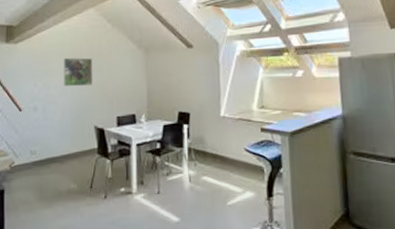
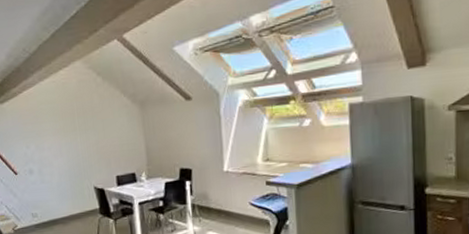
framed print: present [64,57,92,87] -> none [54,115,88,147]

